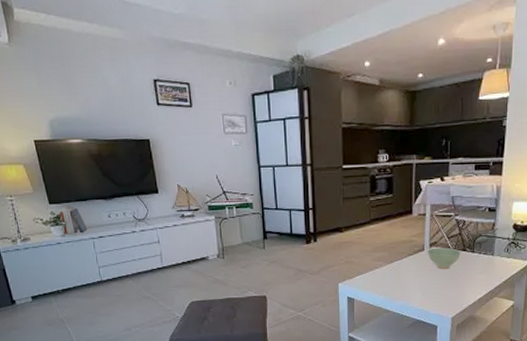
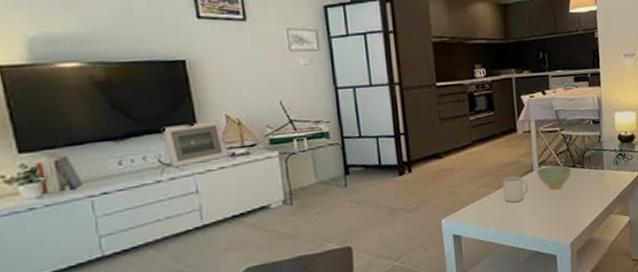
picture frame: none [135,188,180,222] -> present [161,120,229,168]
mug: none [394,253,417,277] -> present [502,175,528,203]

